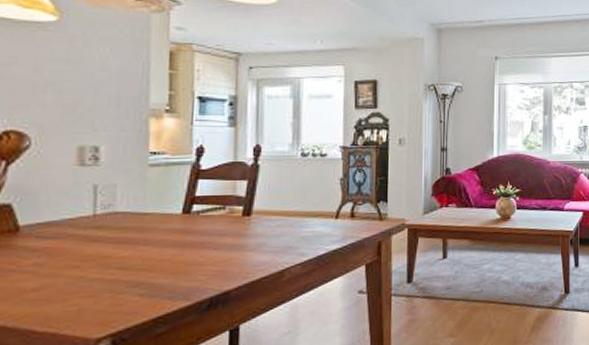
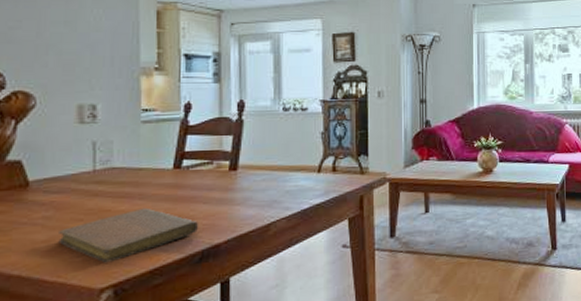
notebook: none [51,254,208,312] -> present [58,207,199,263]

